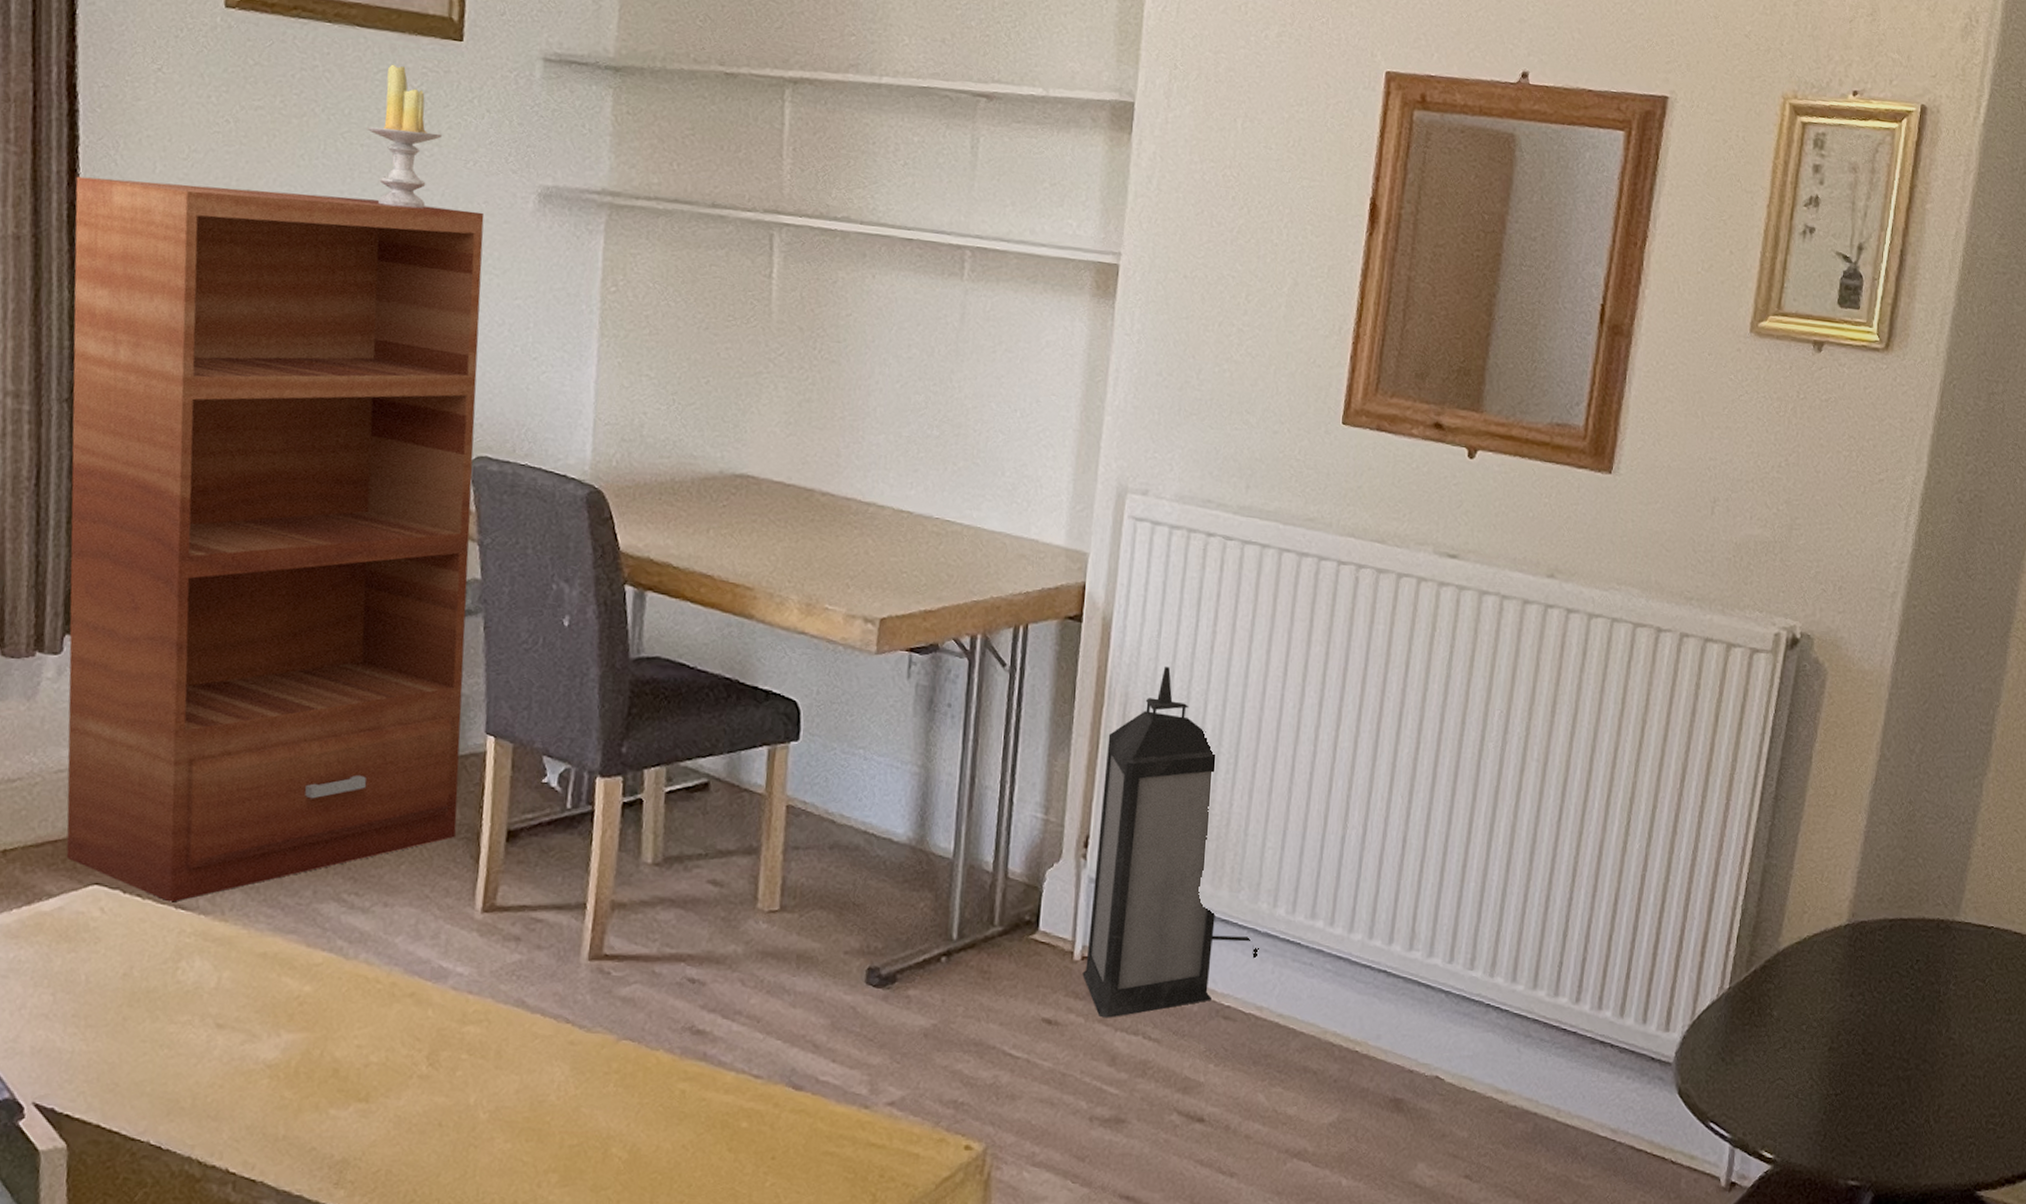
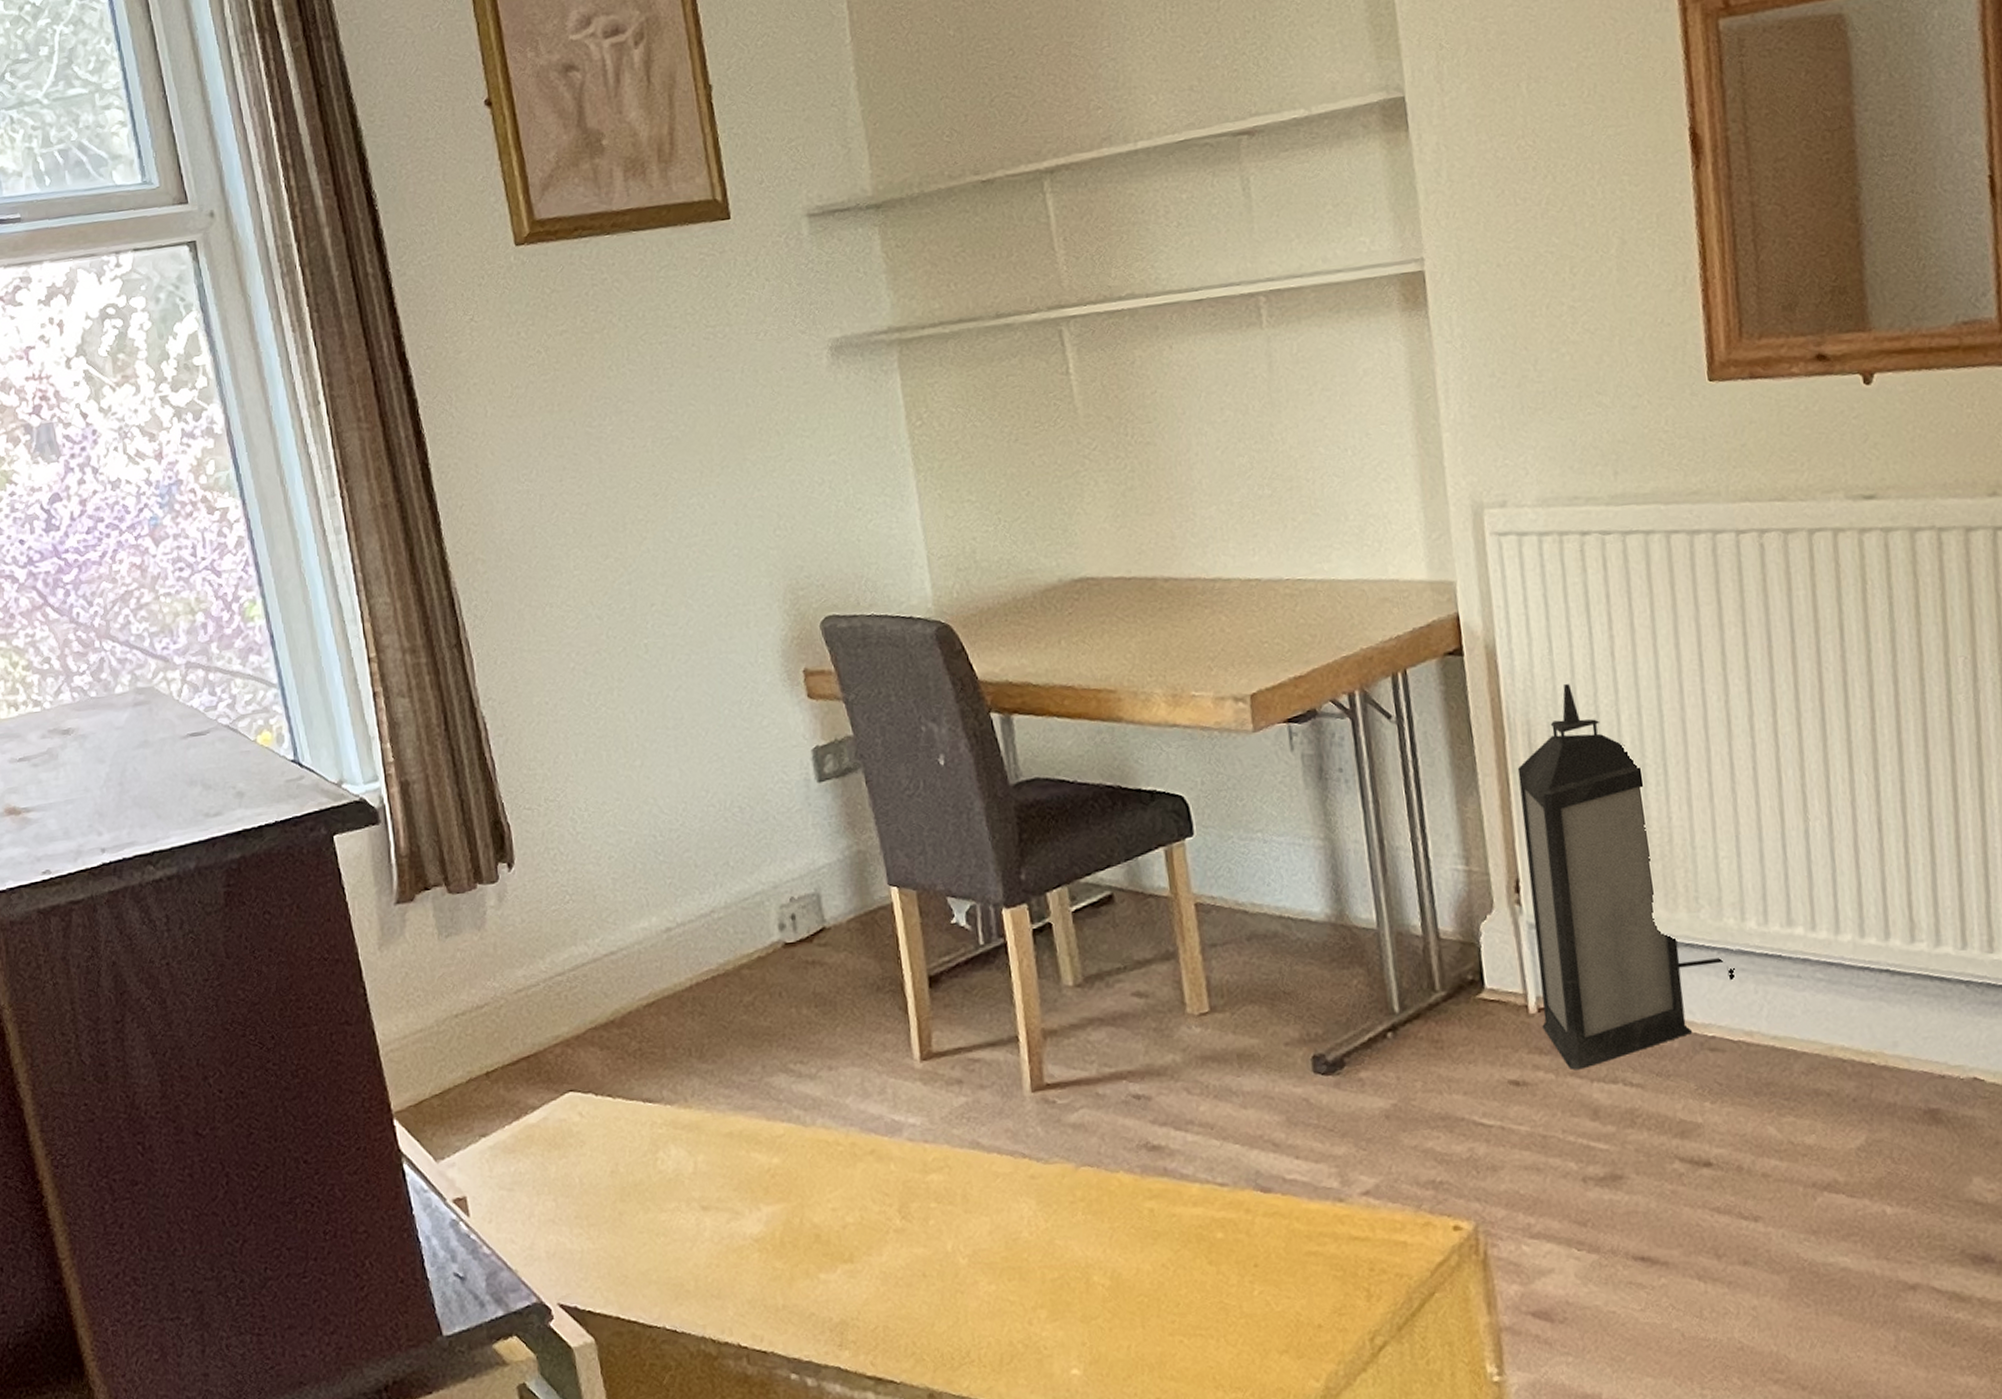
bookshelf: present [66,176,485,902] -> none [422,379,881,1098]
candle: present [367,64,442,209] -> none [662,258,730,396]

